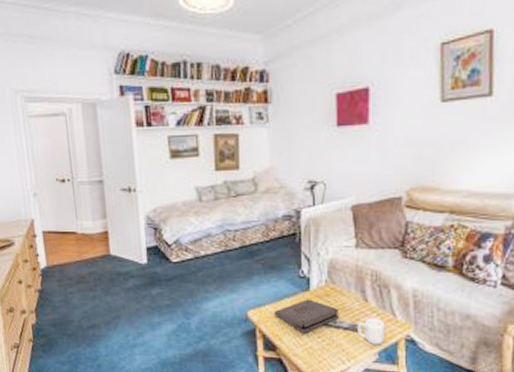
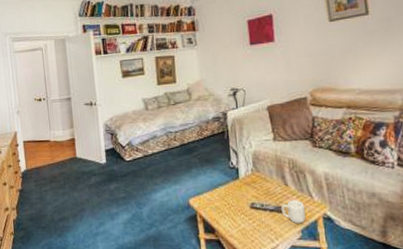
pizza box: present [275,299,339,334] -> none [211,186,265,217]

